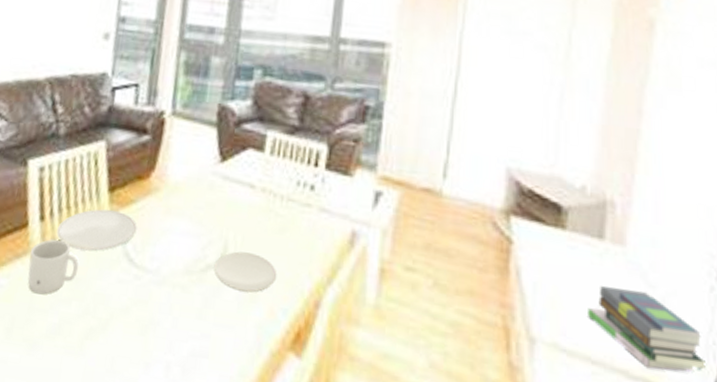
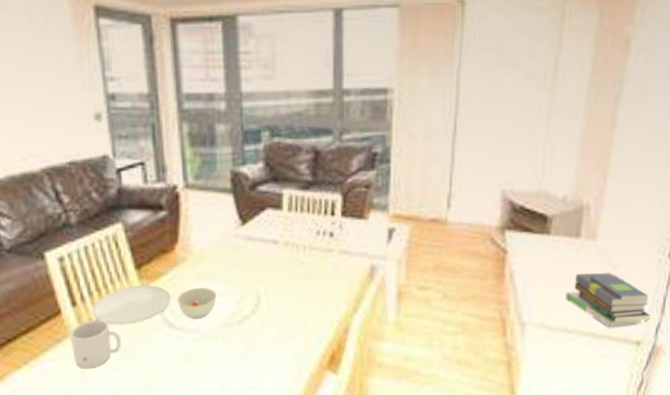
soup bowl: none [141,222,184,259] -> present [176,287,217,319]
plate: present [214,251,277,293] -> none [250,299,309,332]

